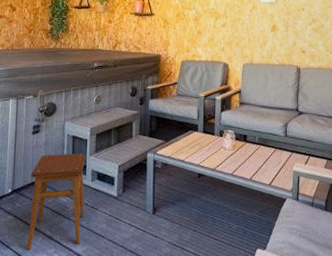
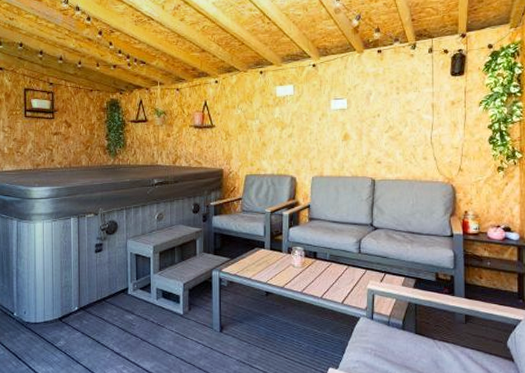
stool: present [27,153,87,250] -> none [96,271,151,366]

